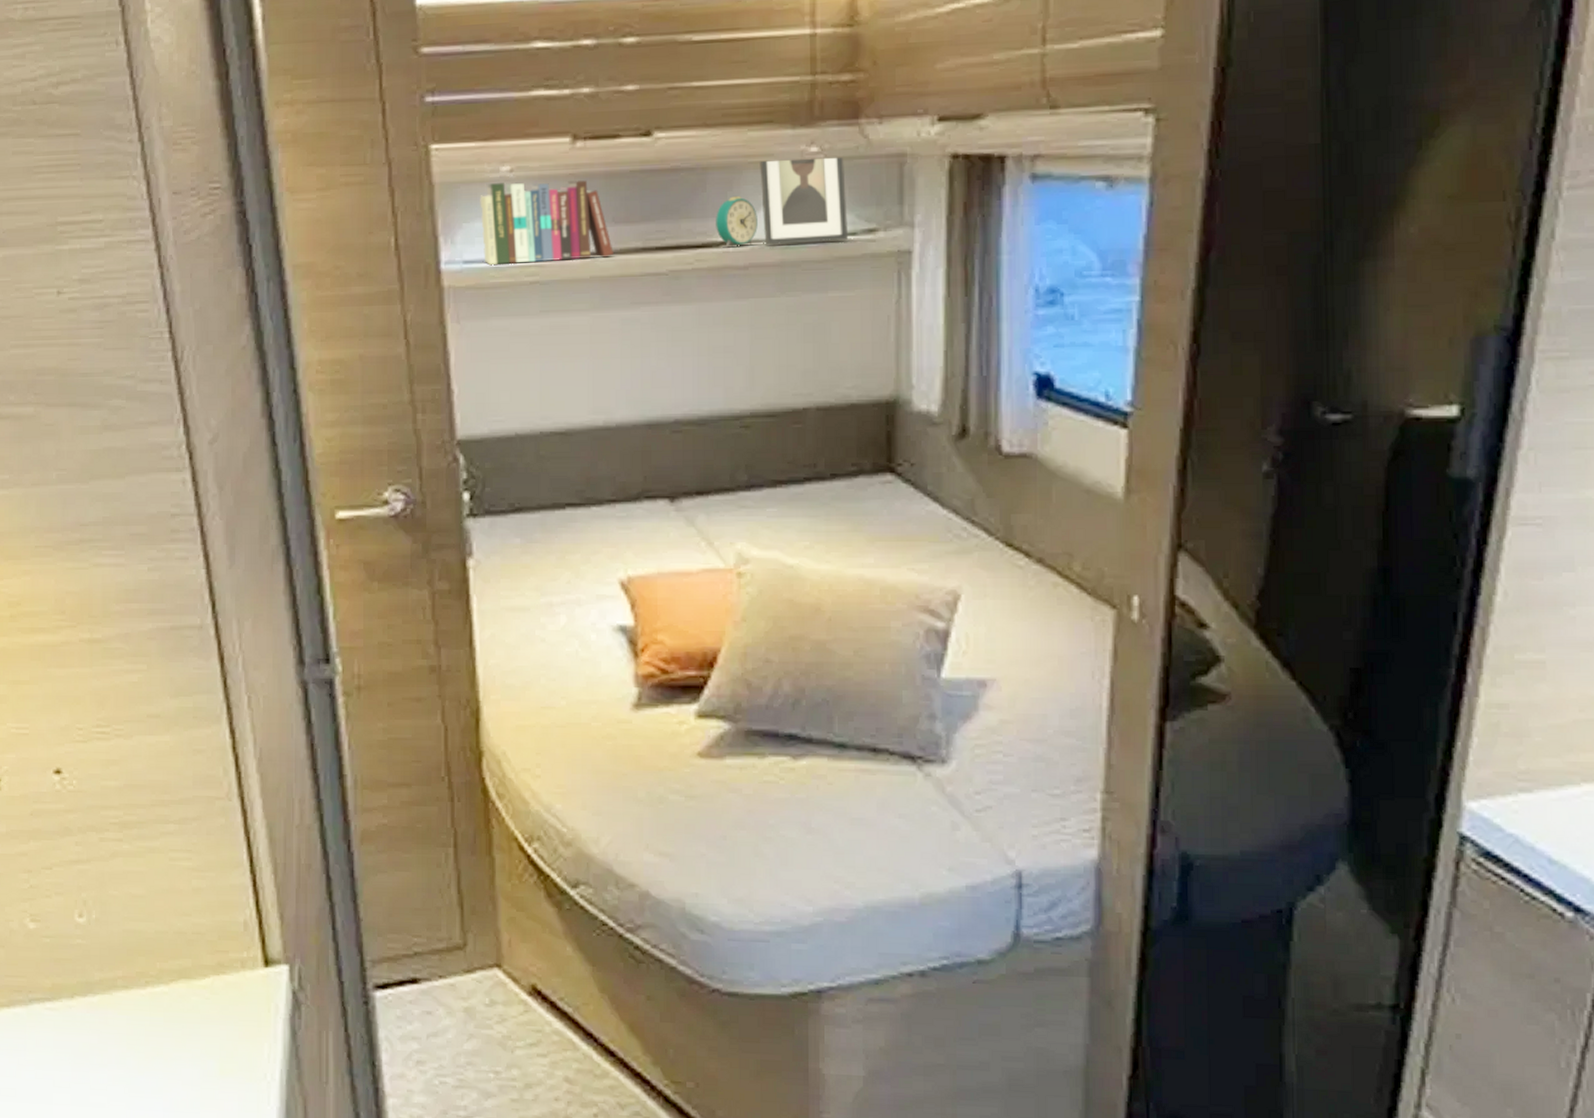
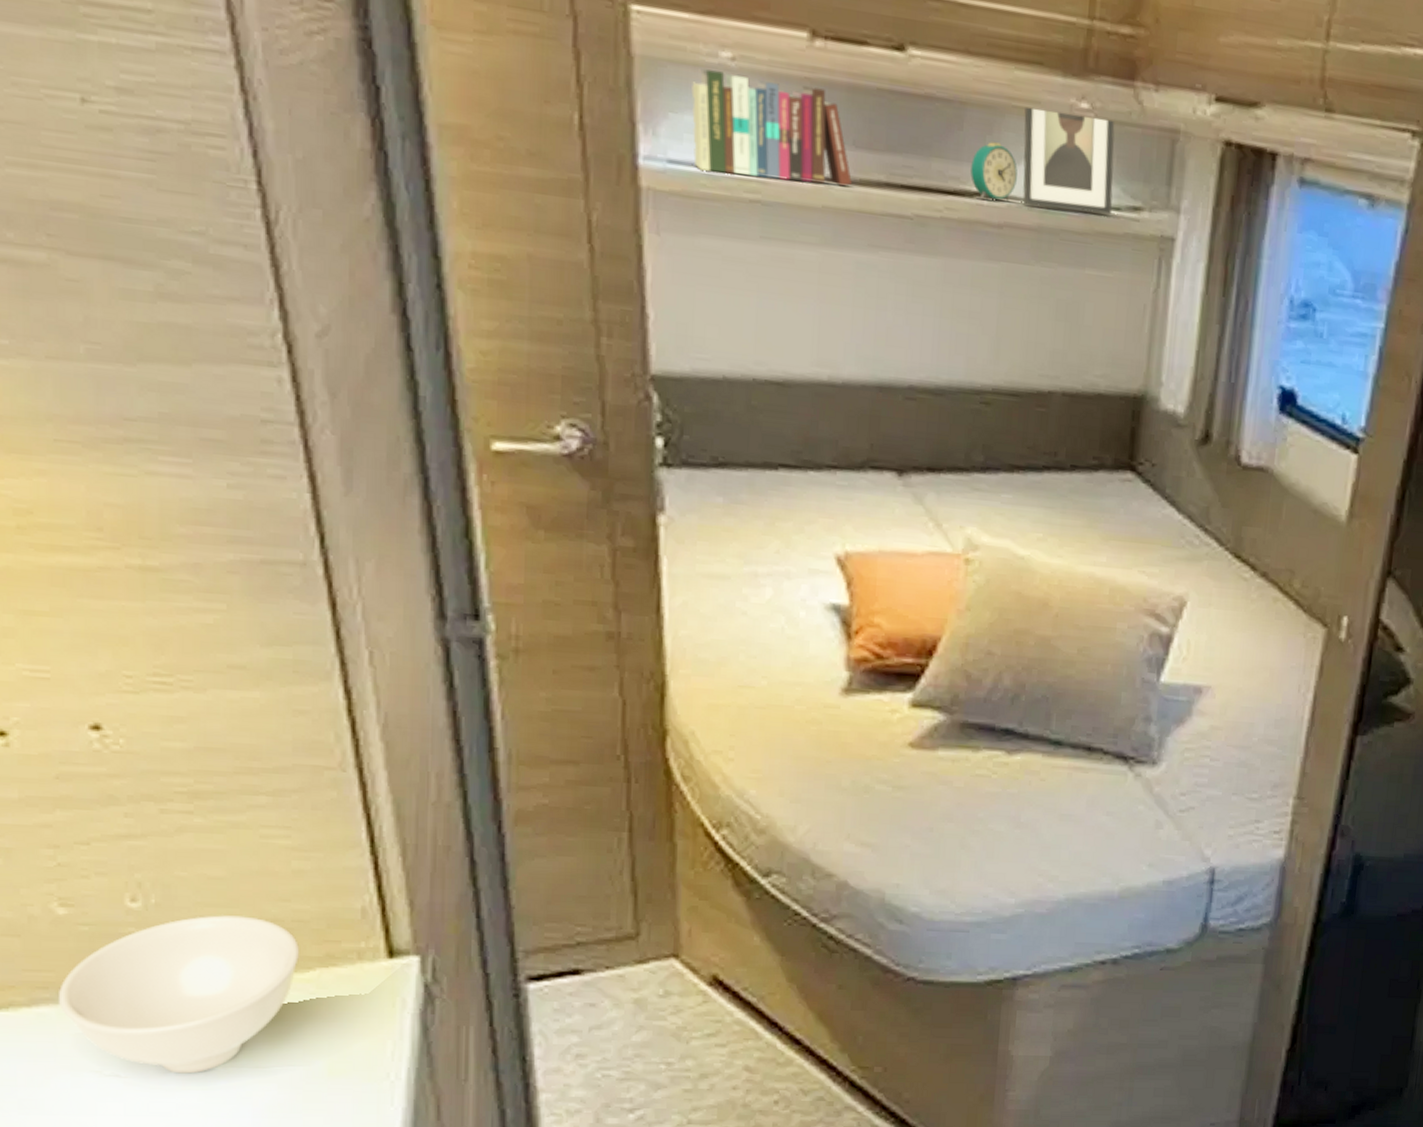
bowl: none [28,928,199,1070] -> present [57,915,300,1074]

